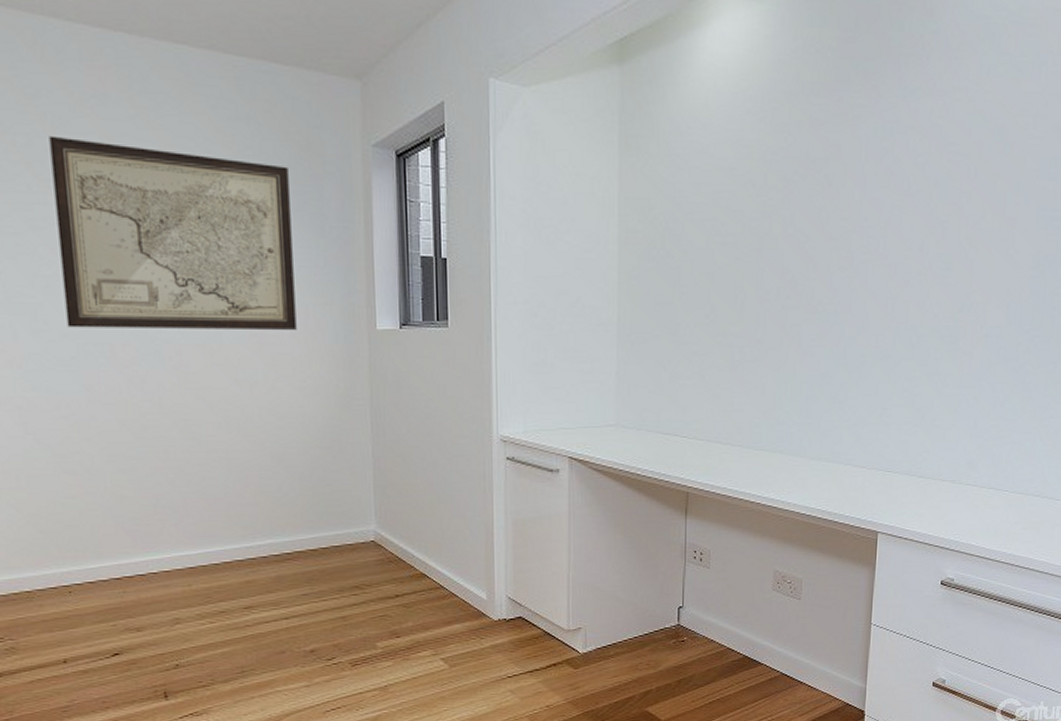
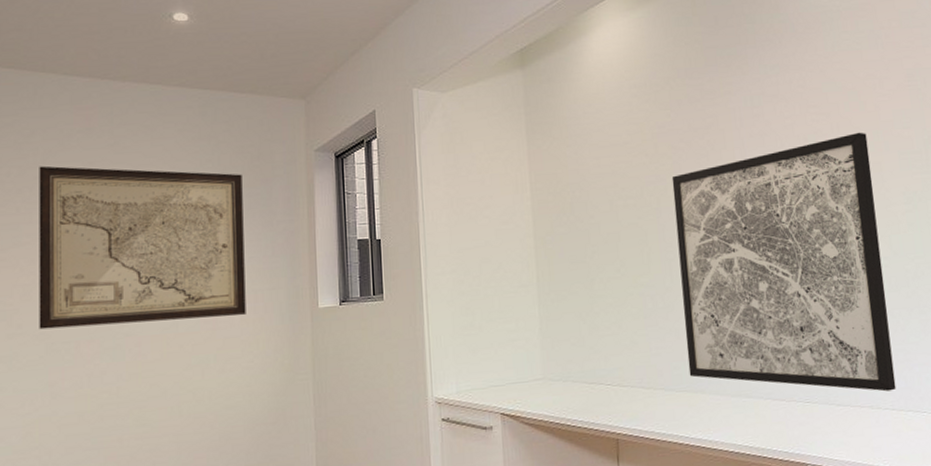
wall art: none [770,179,1006,467] -> present [672,132,896,392]

